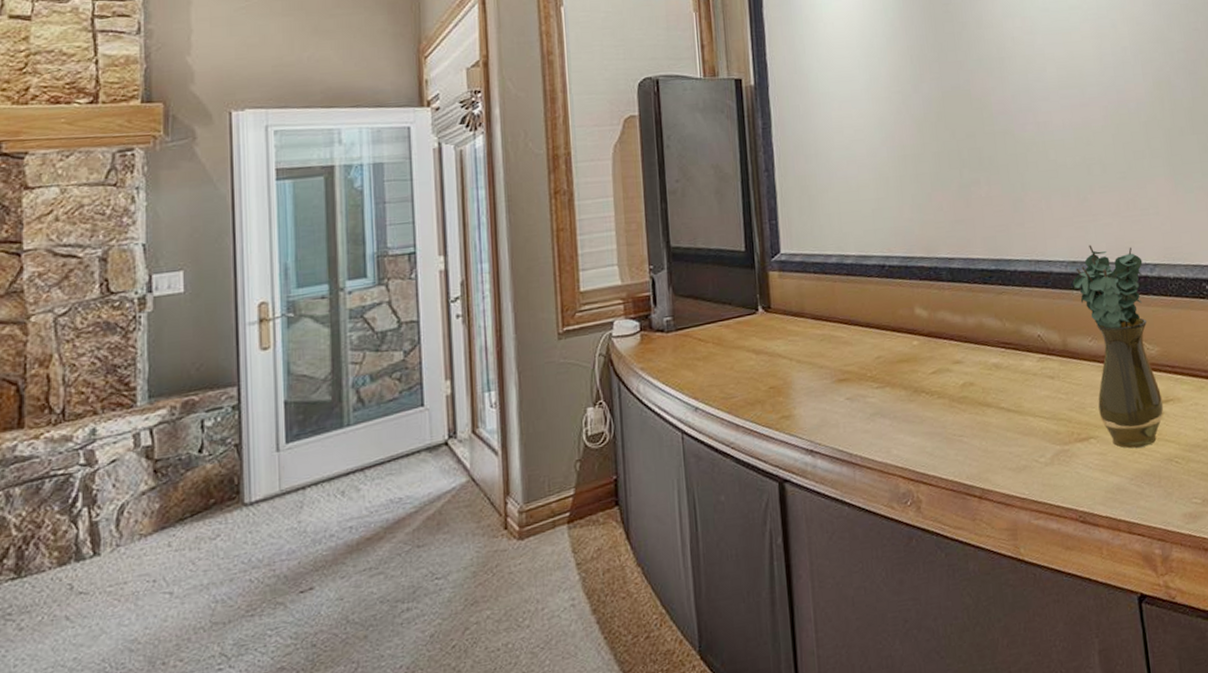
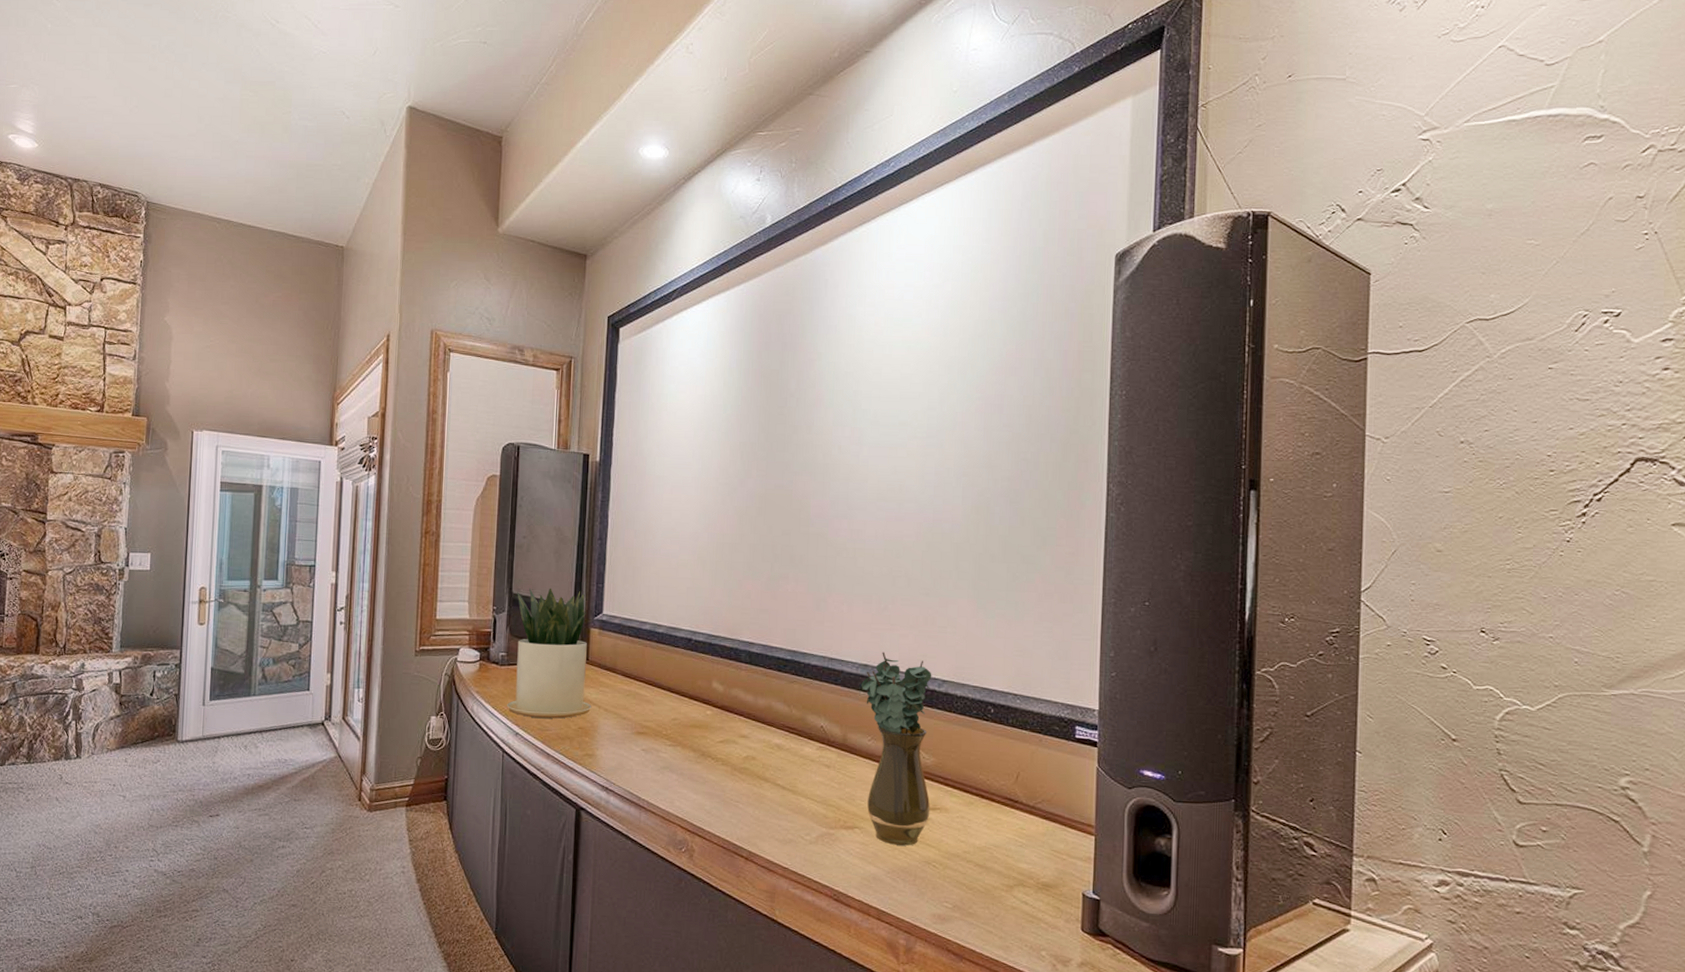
planter: none [676,232,782,387] -> present [507,588,592,719]

